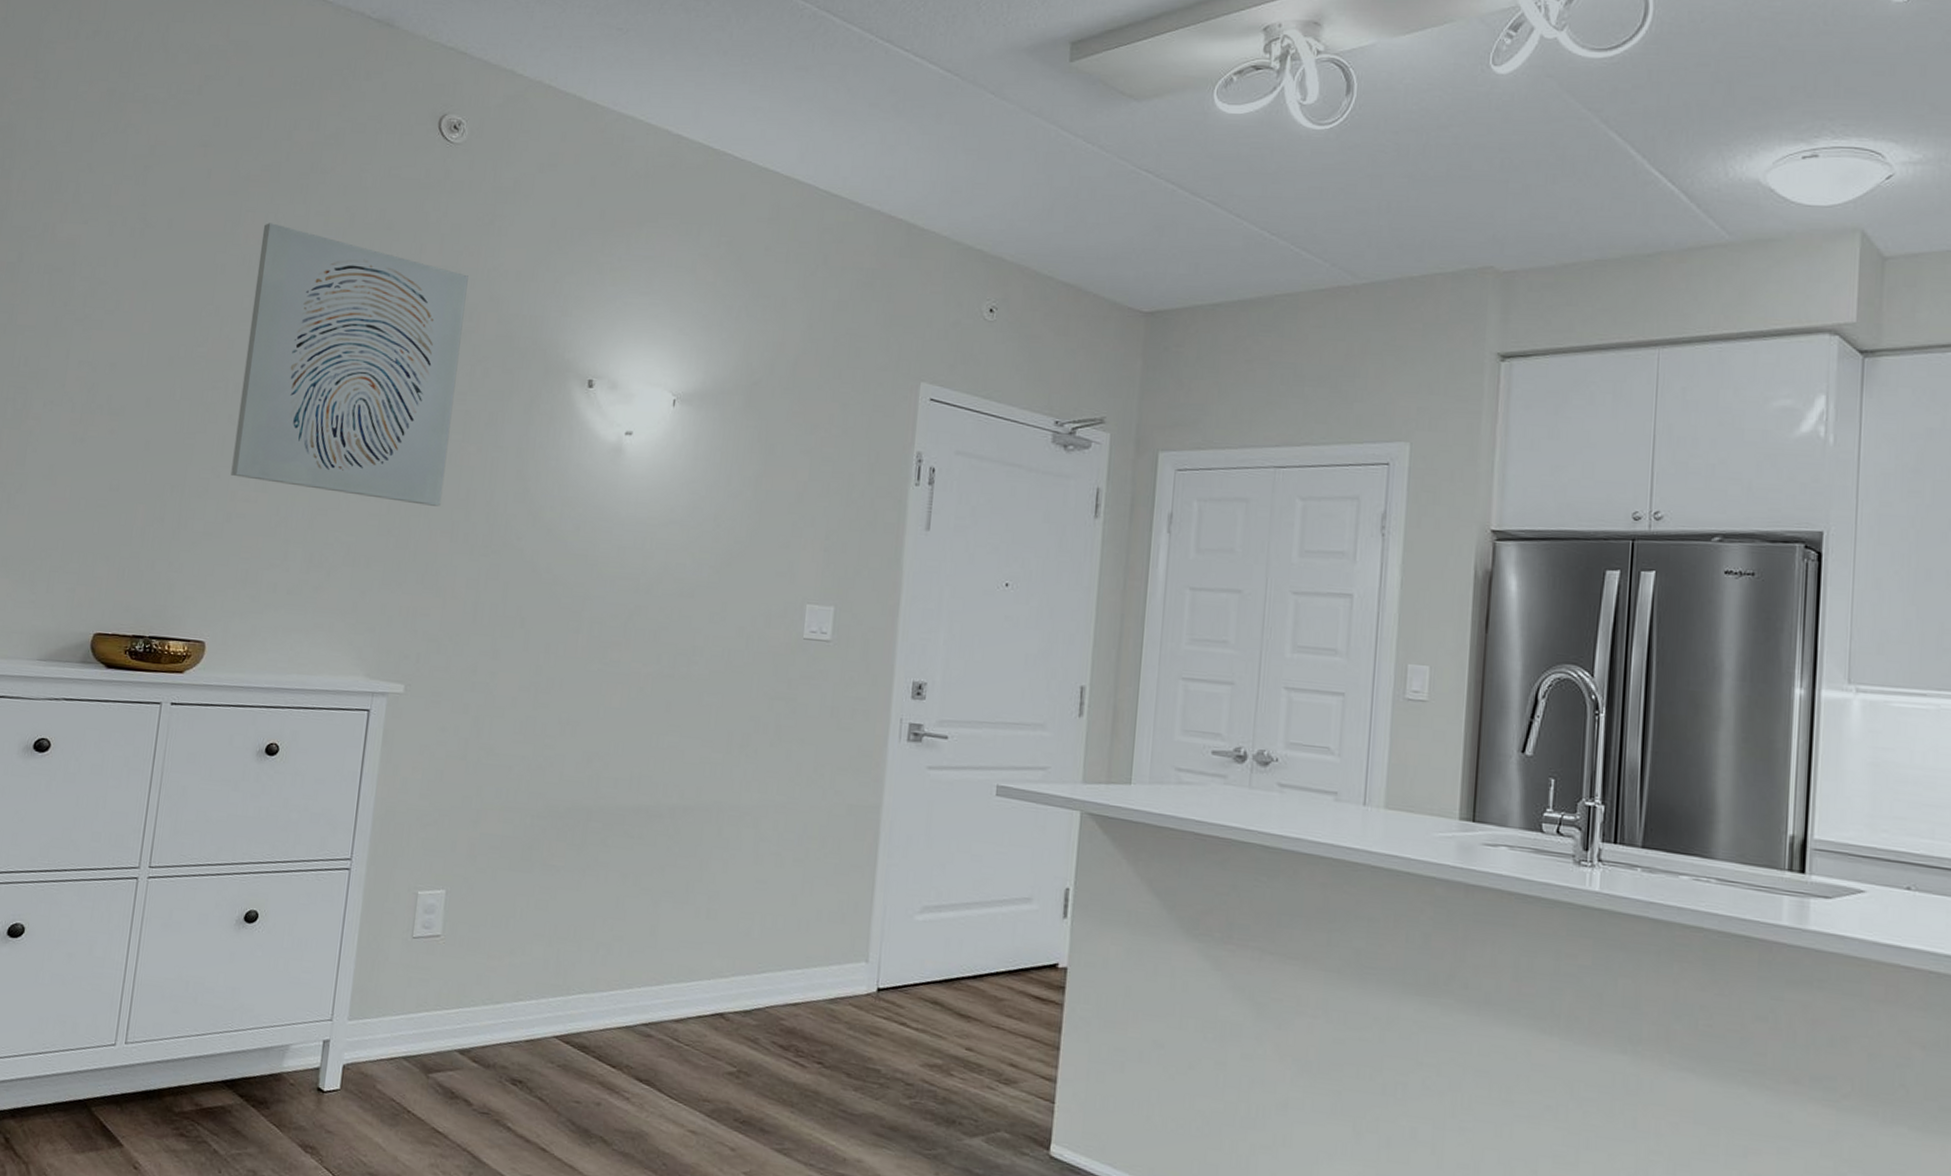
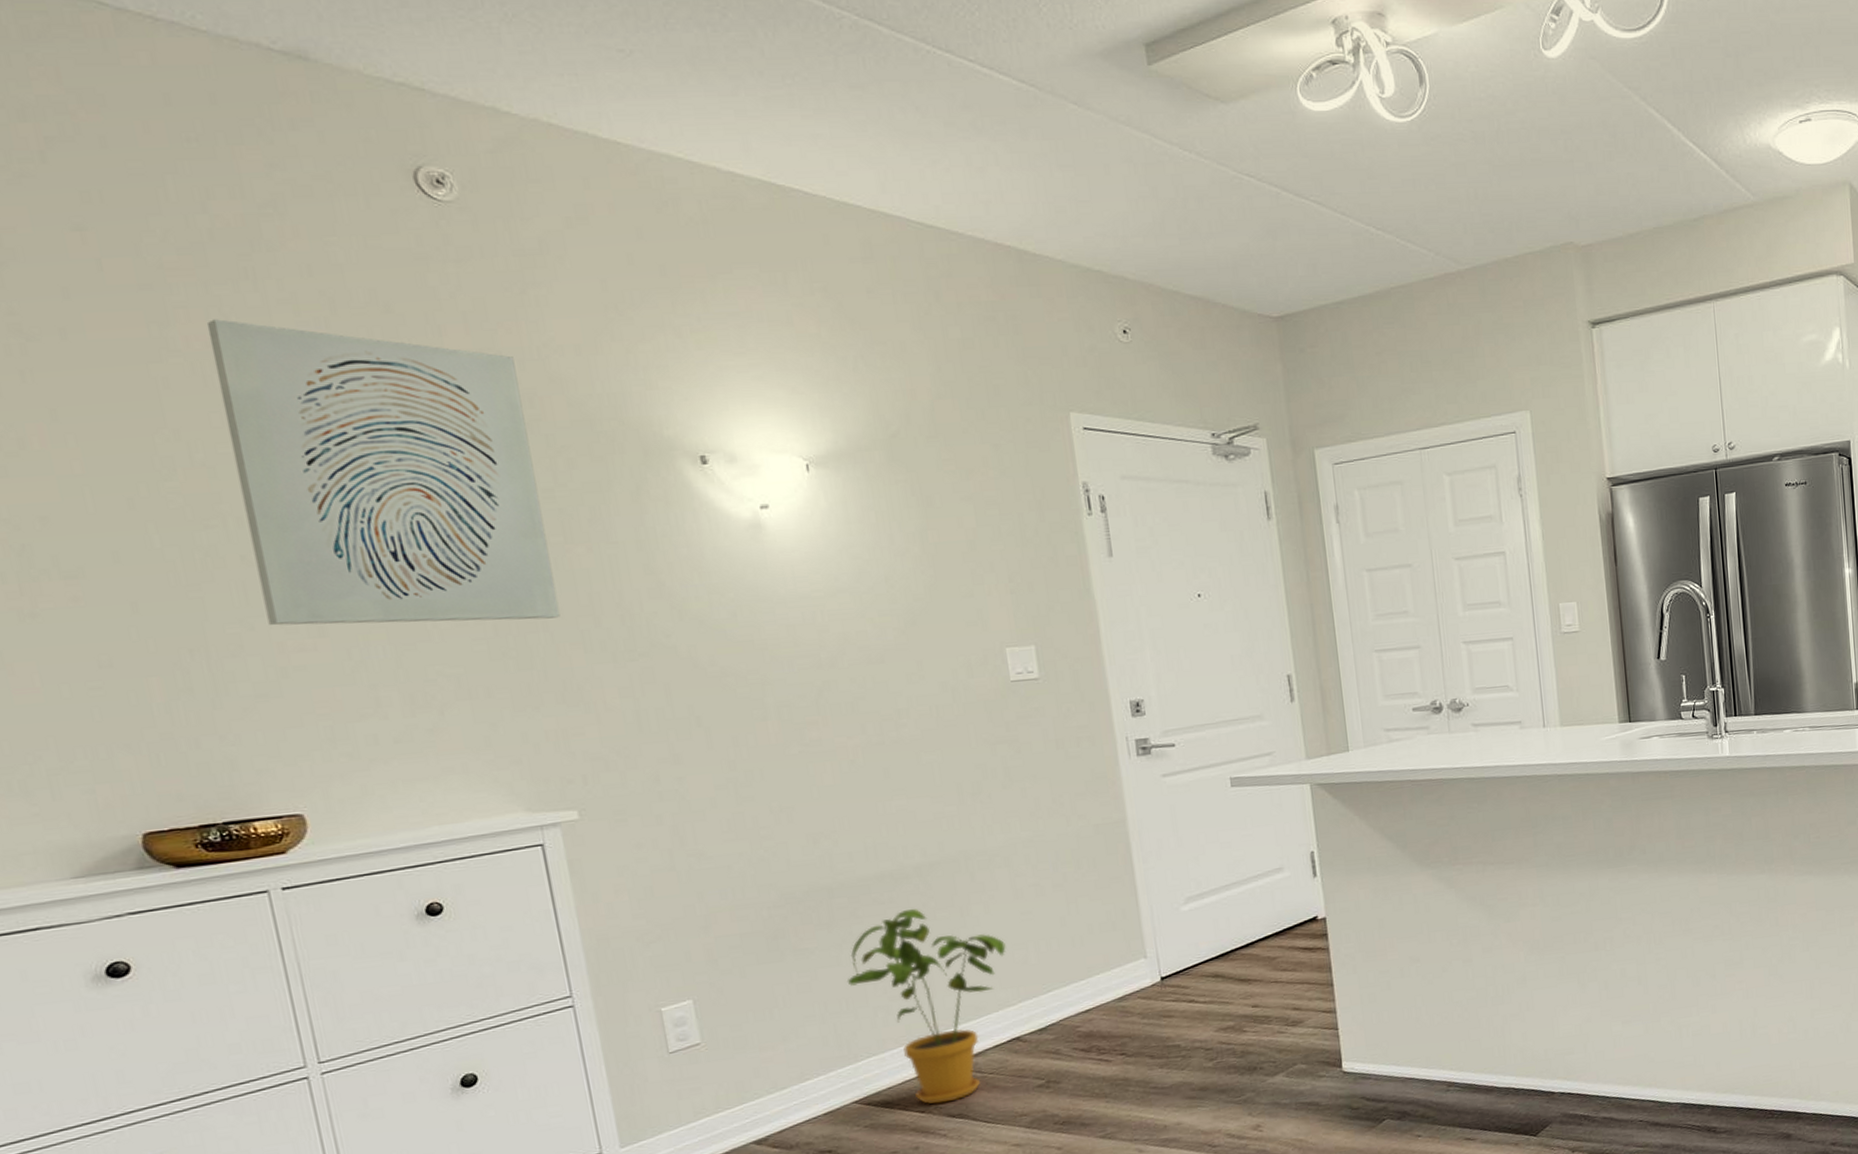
house plant: none [580,849,734,1064] -> present [846,908,1006,1104]

